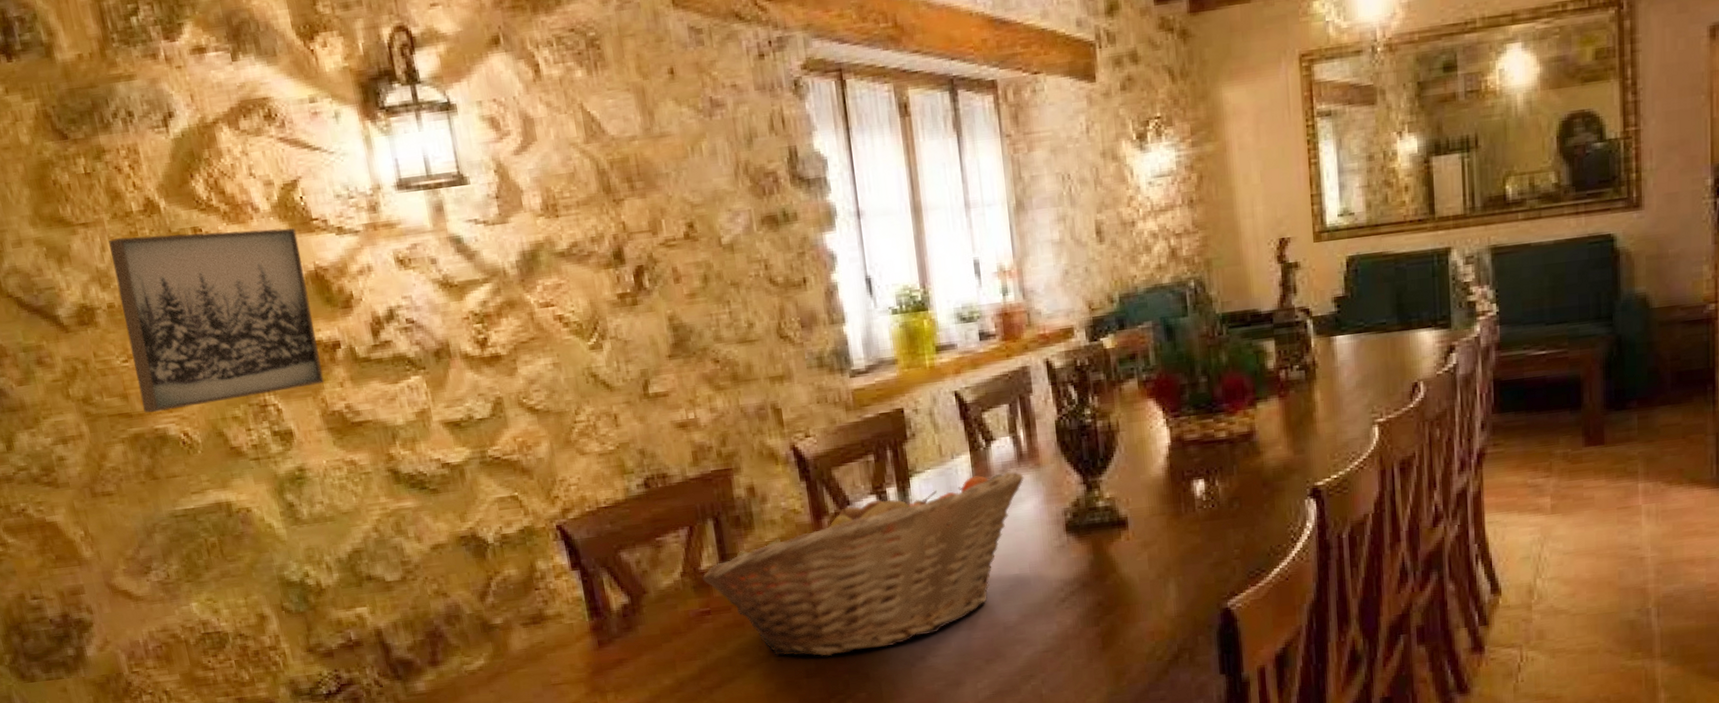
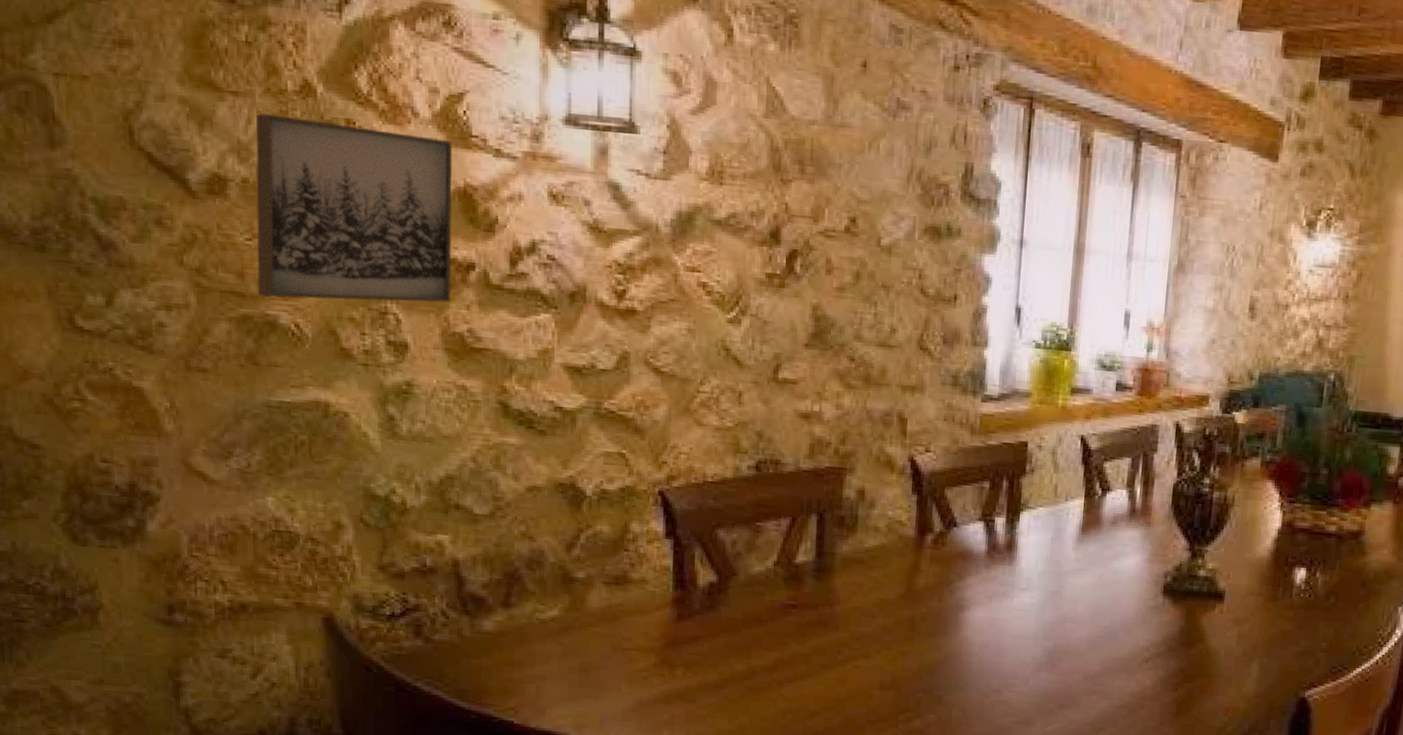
fruit basket: present [702,471,1024,657] -> none [794,516,1133,674]

